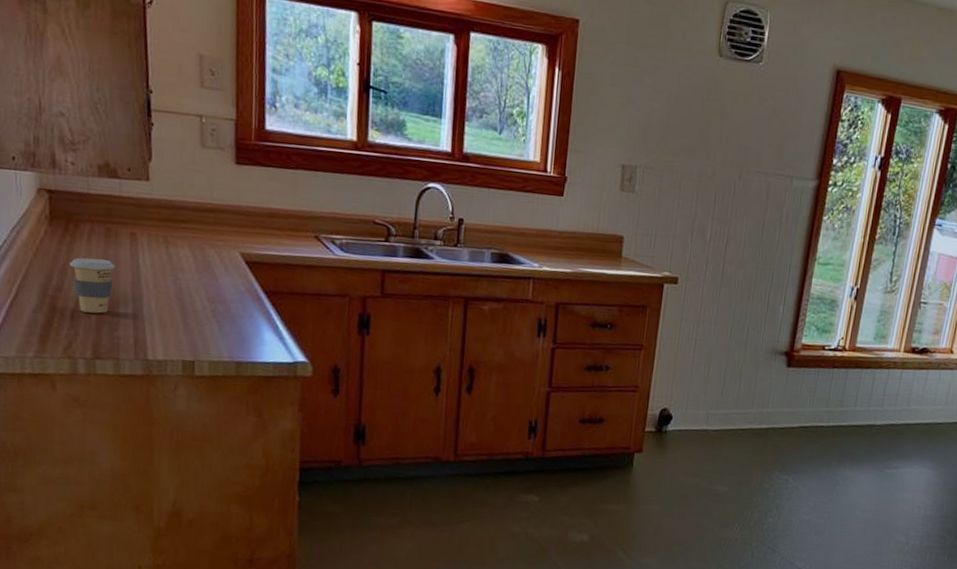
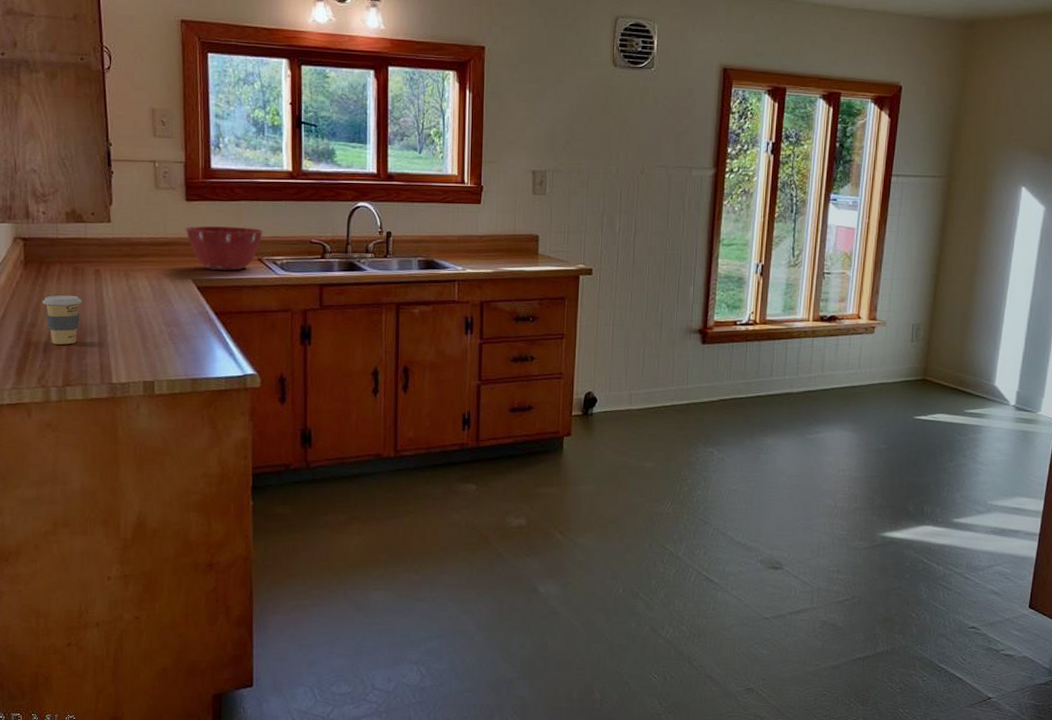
mixing bowl: none [233,193,323,247] -> present [185,226,264,271]

